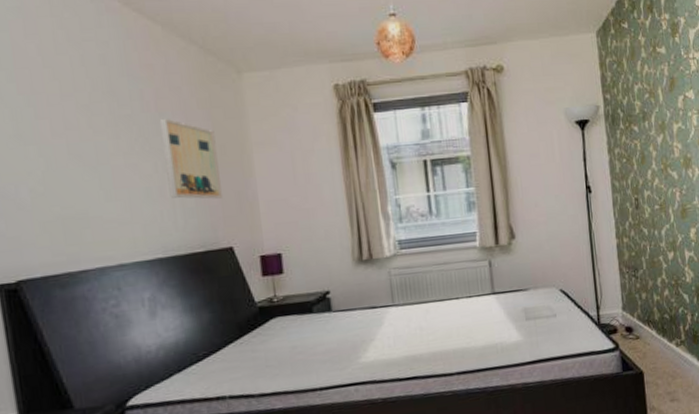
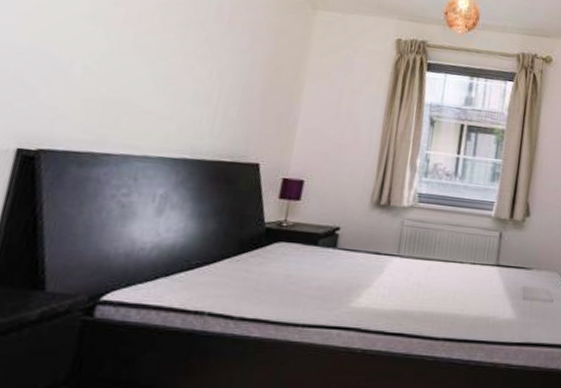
wall art: present [159,118,224,199] -> none [215,31,276,116]

